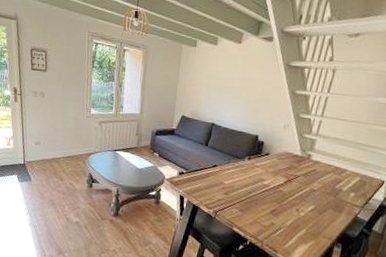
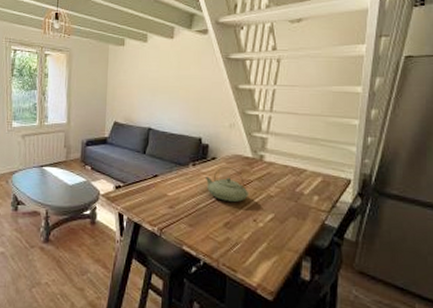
teapot: none [258,162,295,194] -> present [205,166,250,203]

